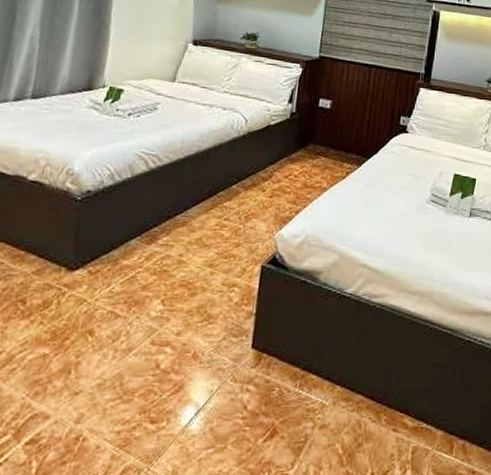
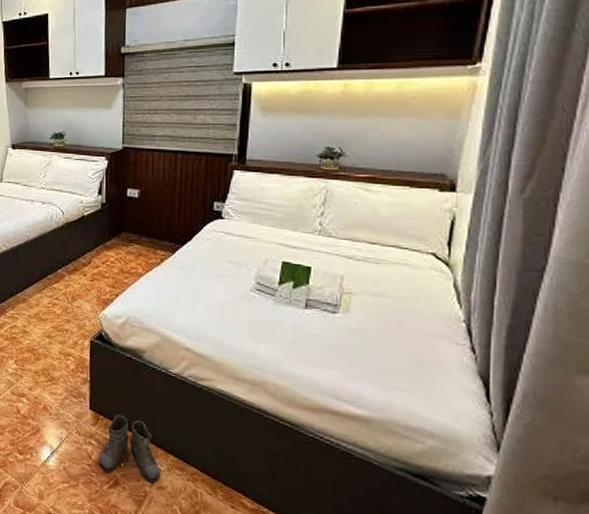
boots: none [255,349,326,422] -> present [98,414,161,482]

